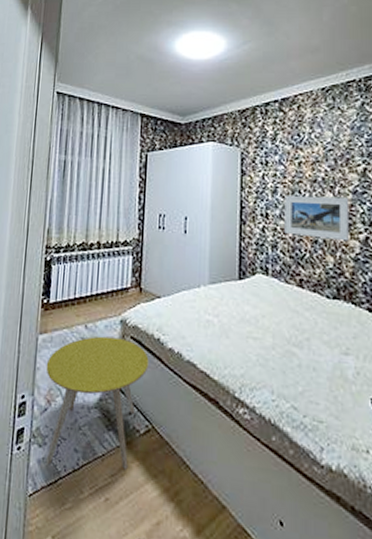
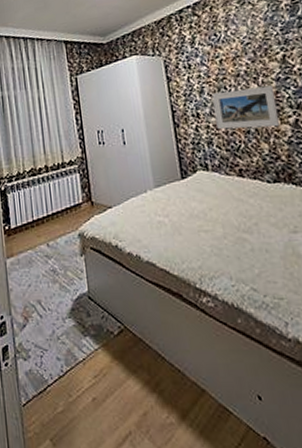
side table: present [45,336,149,470] -> none [17,250,112,376]

